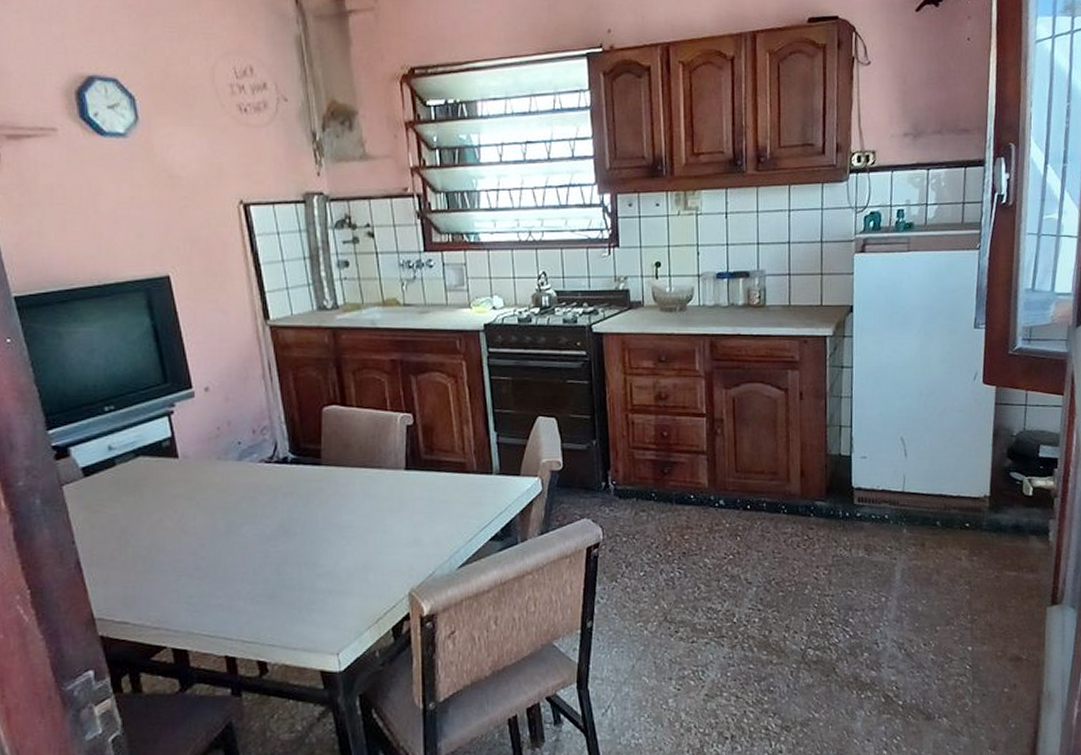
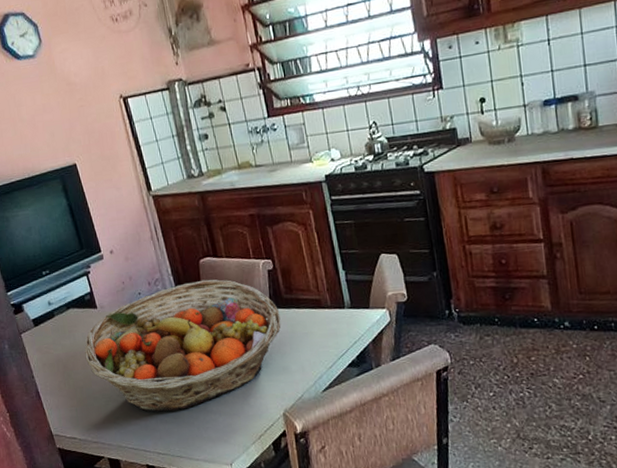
fruit basket: none [154,431,416,590] -> present [84,279,281,412]

